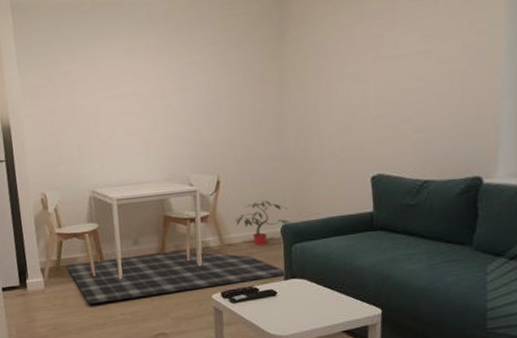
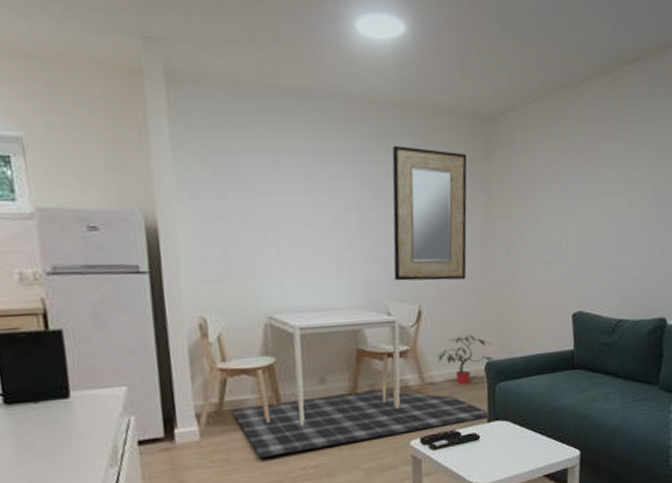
home mirror: none [190,35,261,156] -> present [392,145,467,281]

